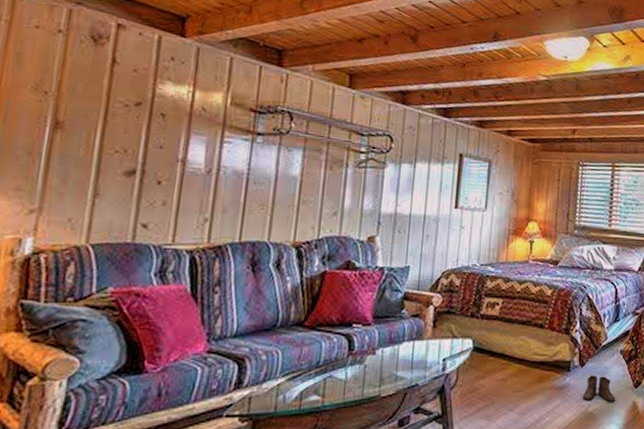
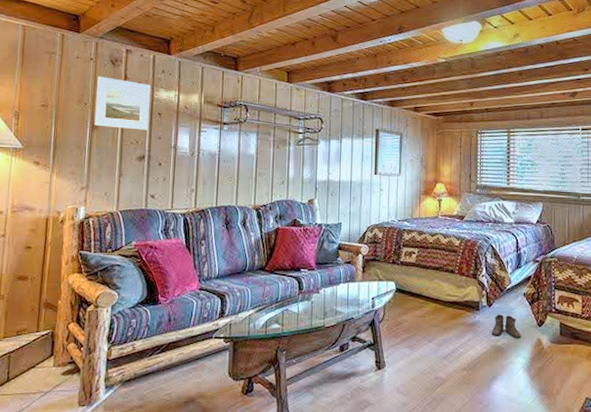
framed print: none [56,55,152,136] -> present [93,76,151,130]

